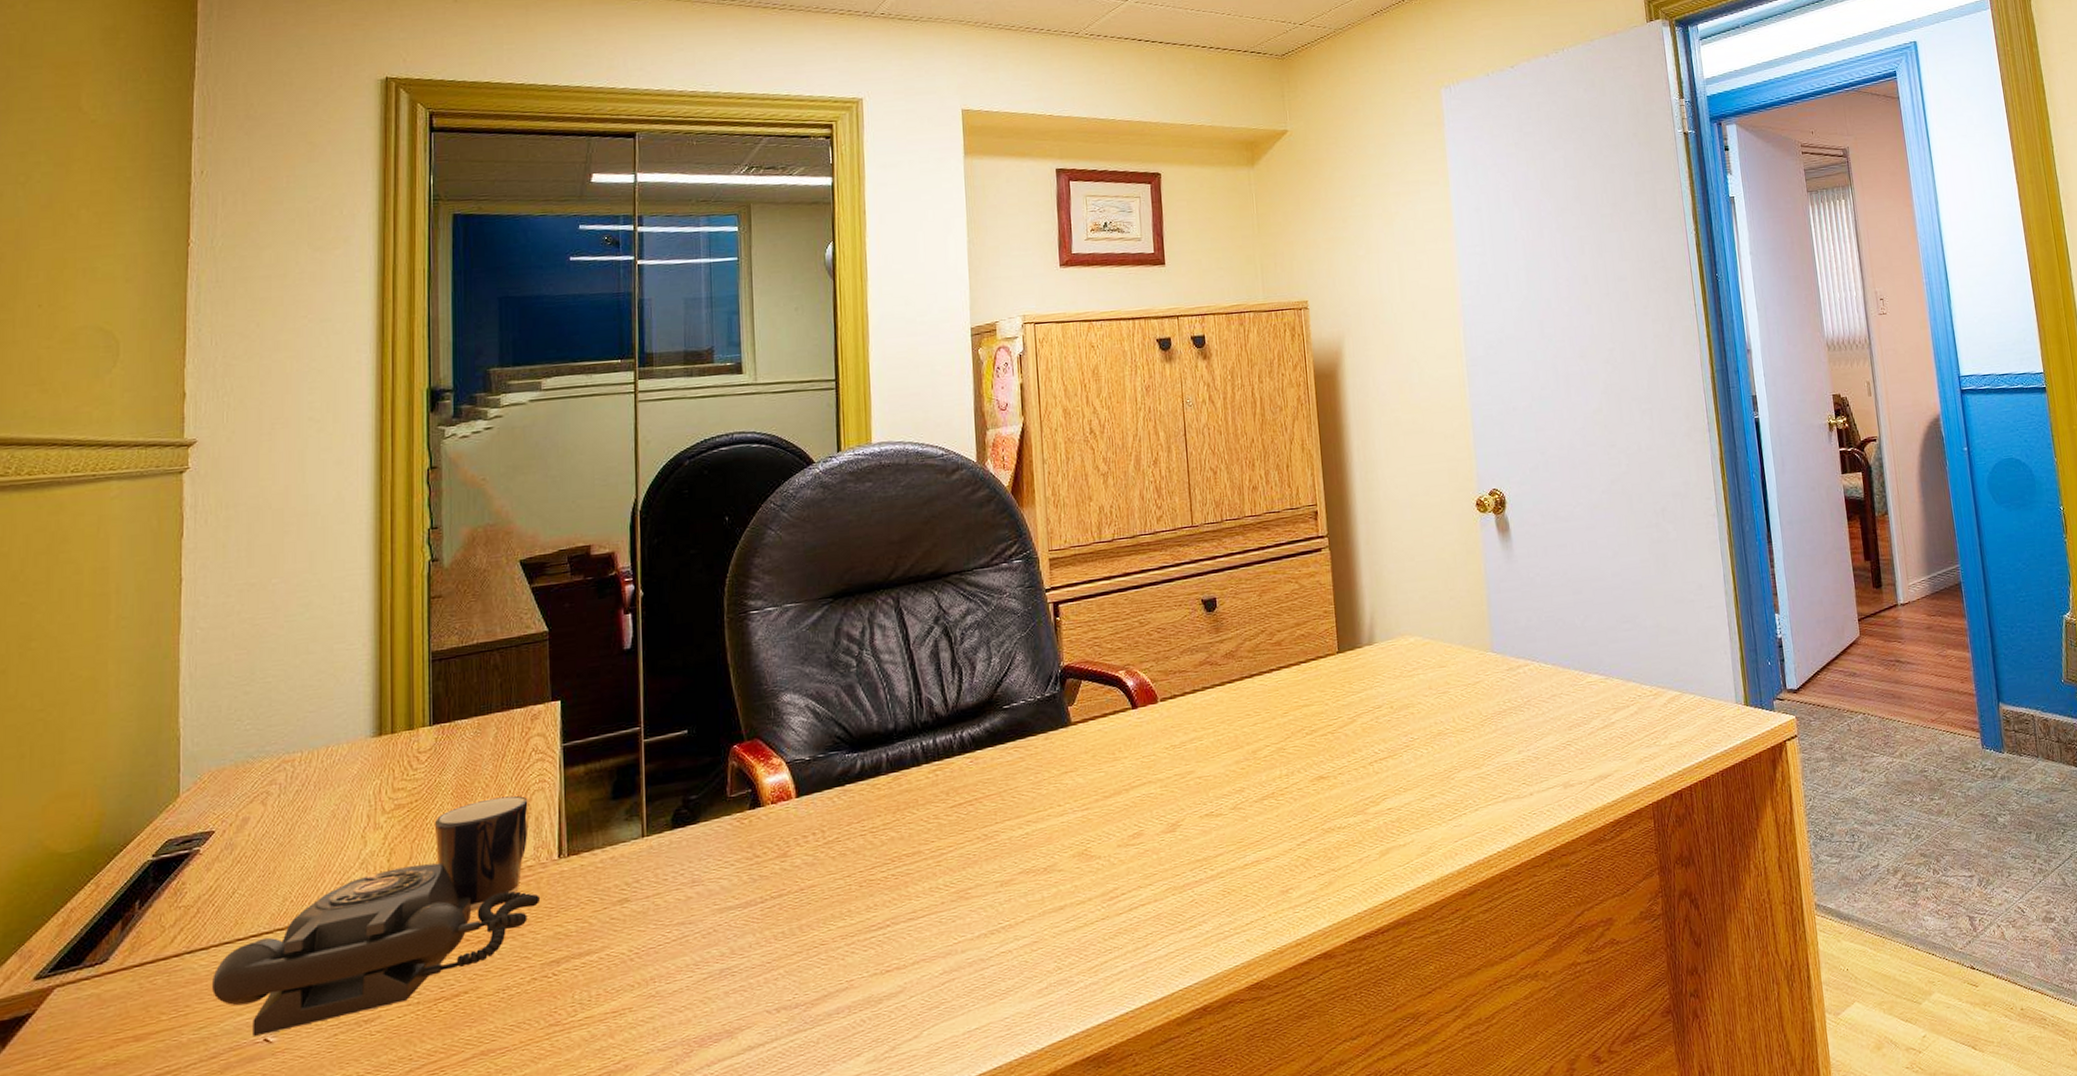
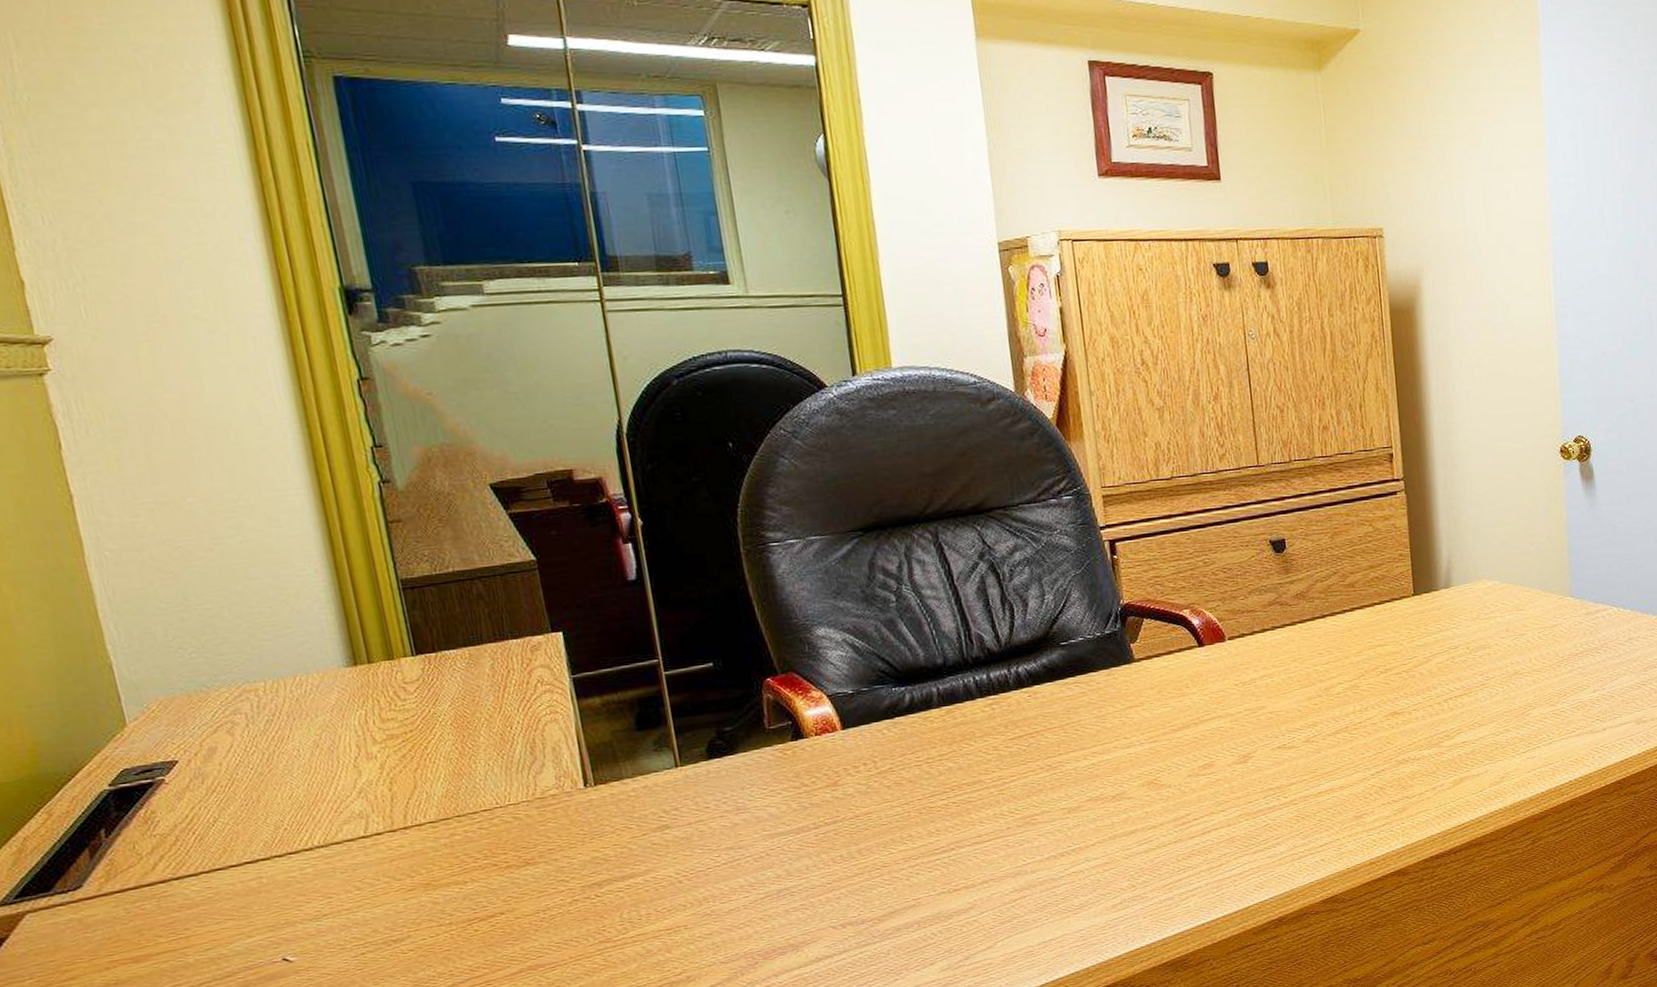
telephone: present [211,862,541,1036] -> none [209,791,571,956]
mug: present [434,795,528,911] -> none [435,726,547,838]

